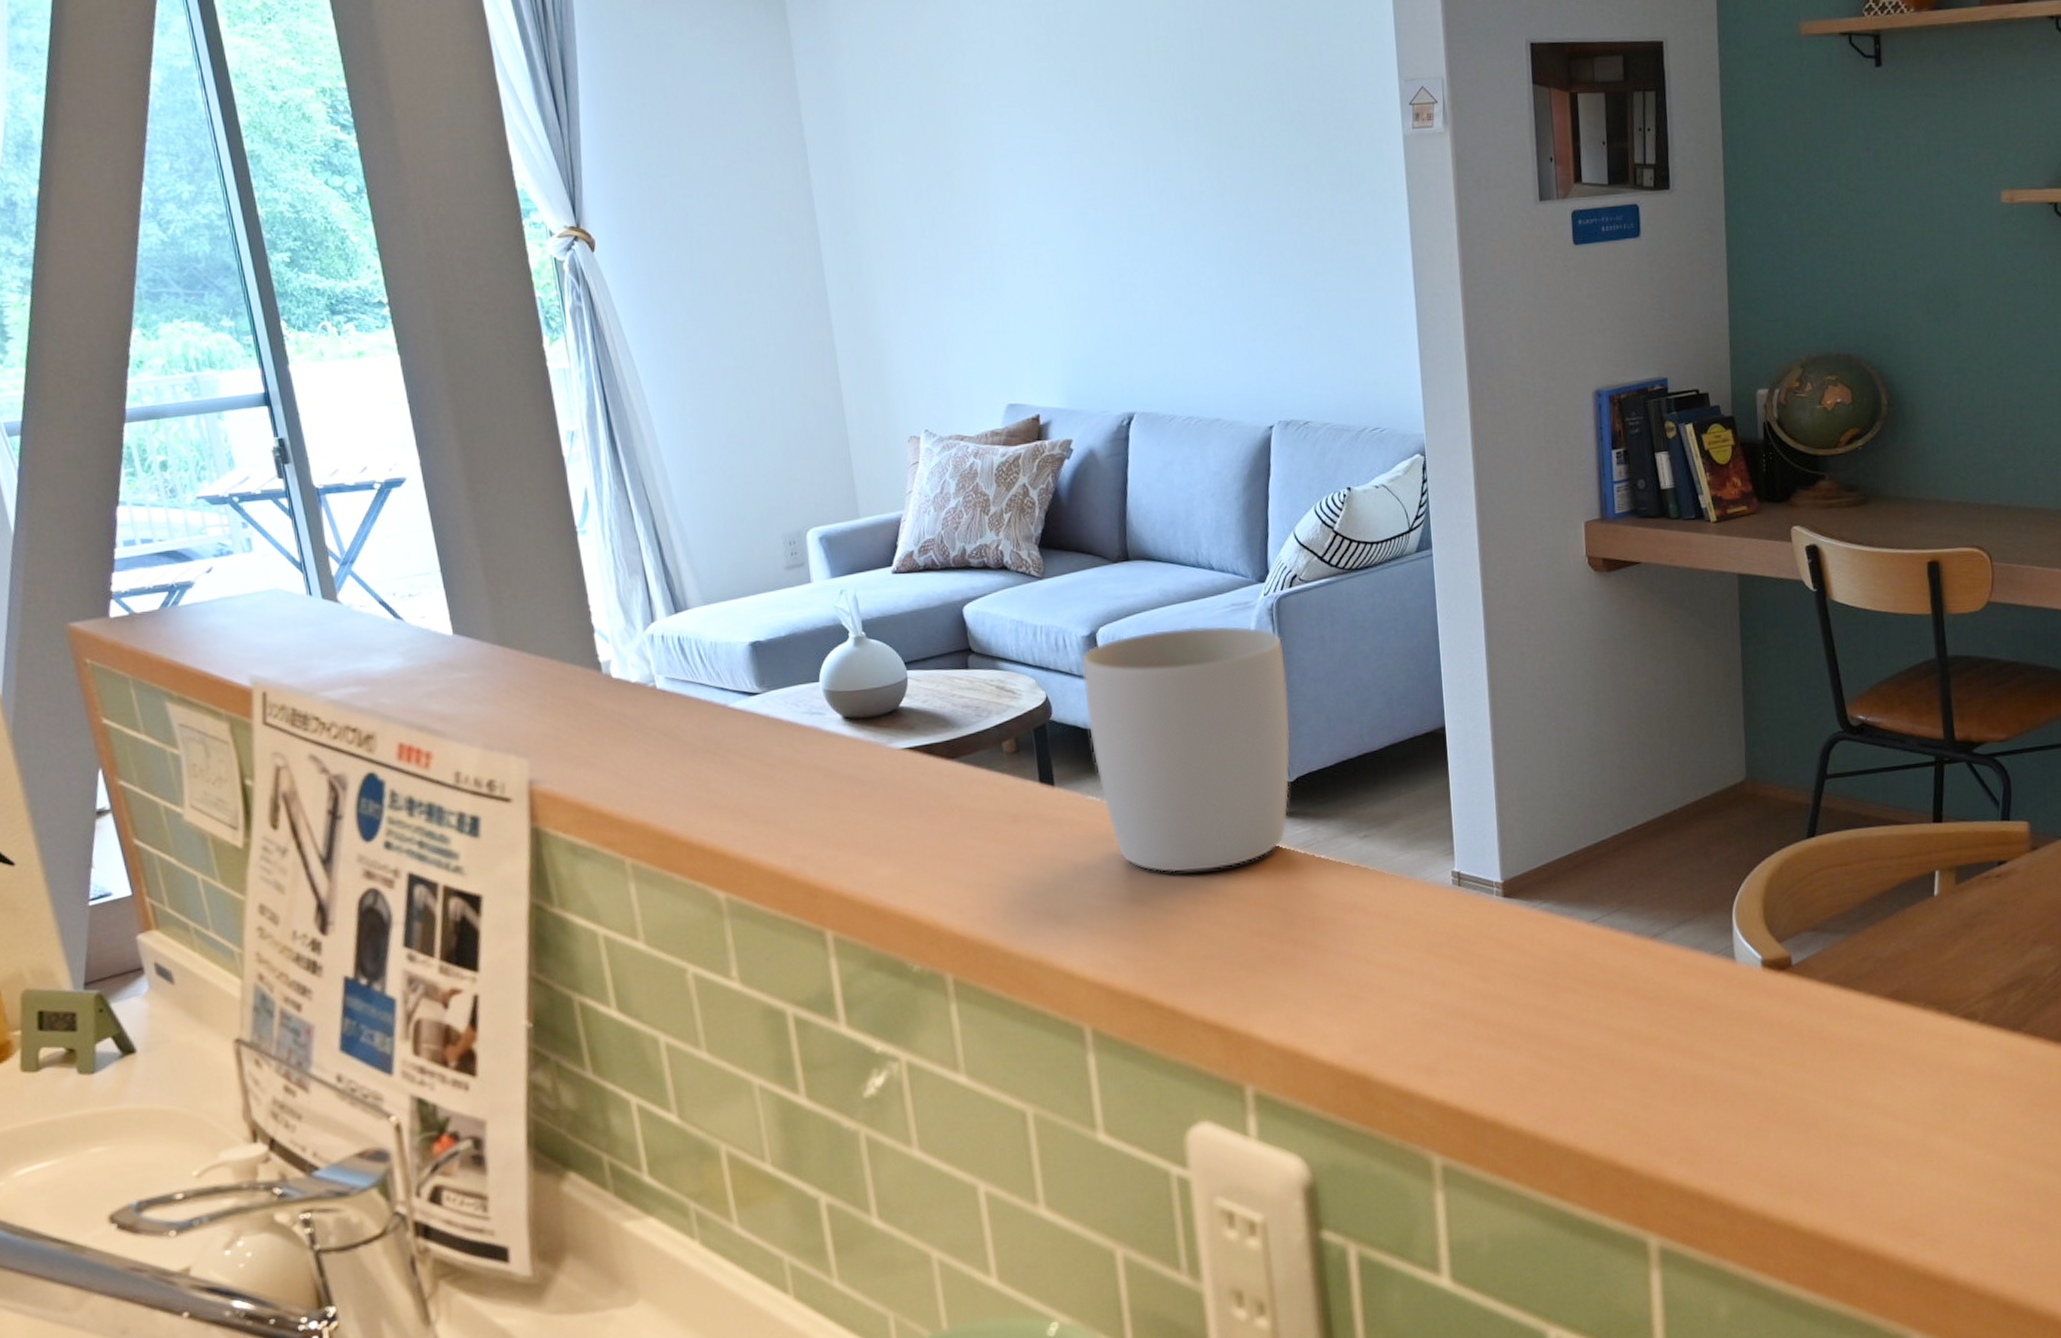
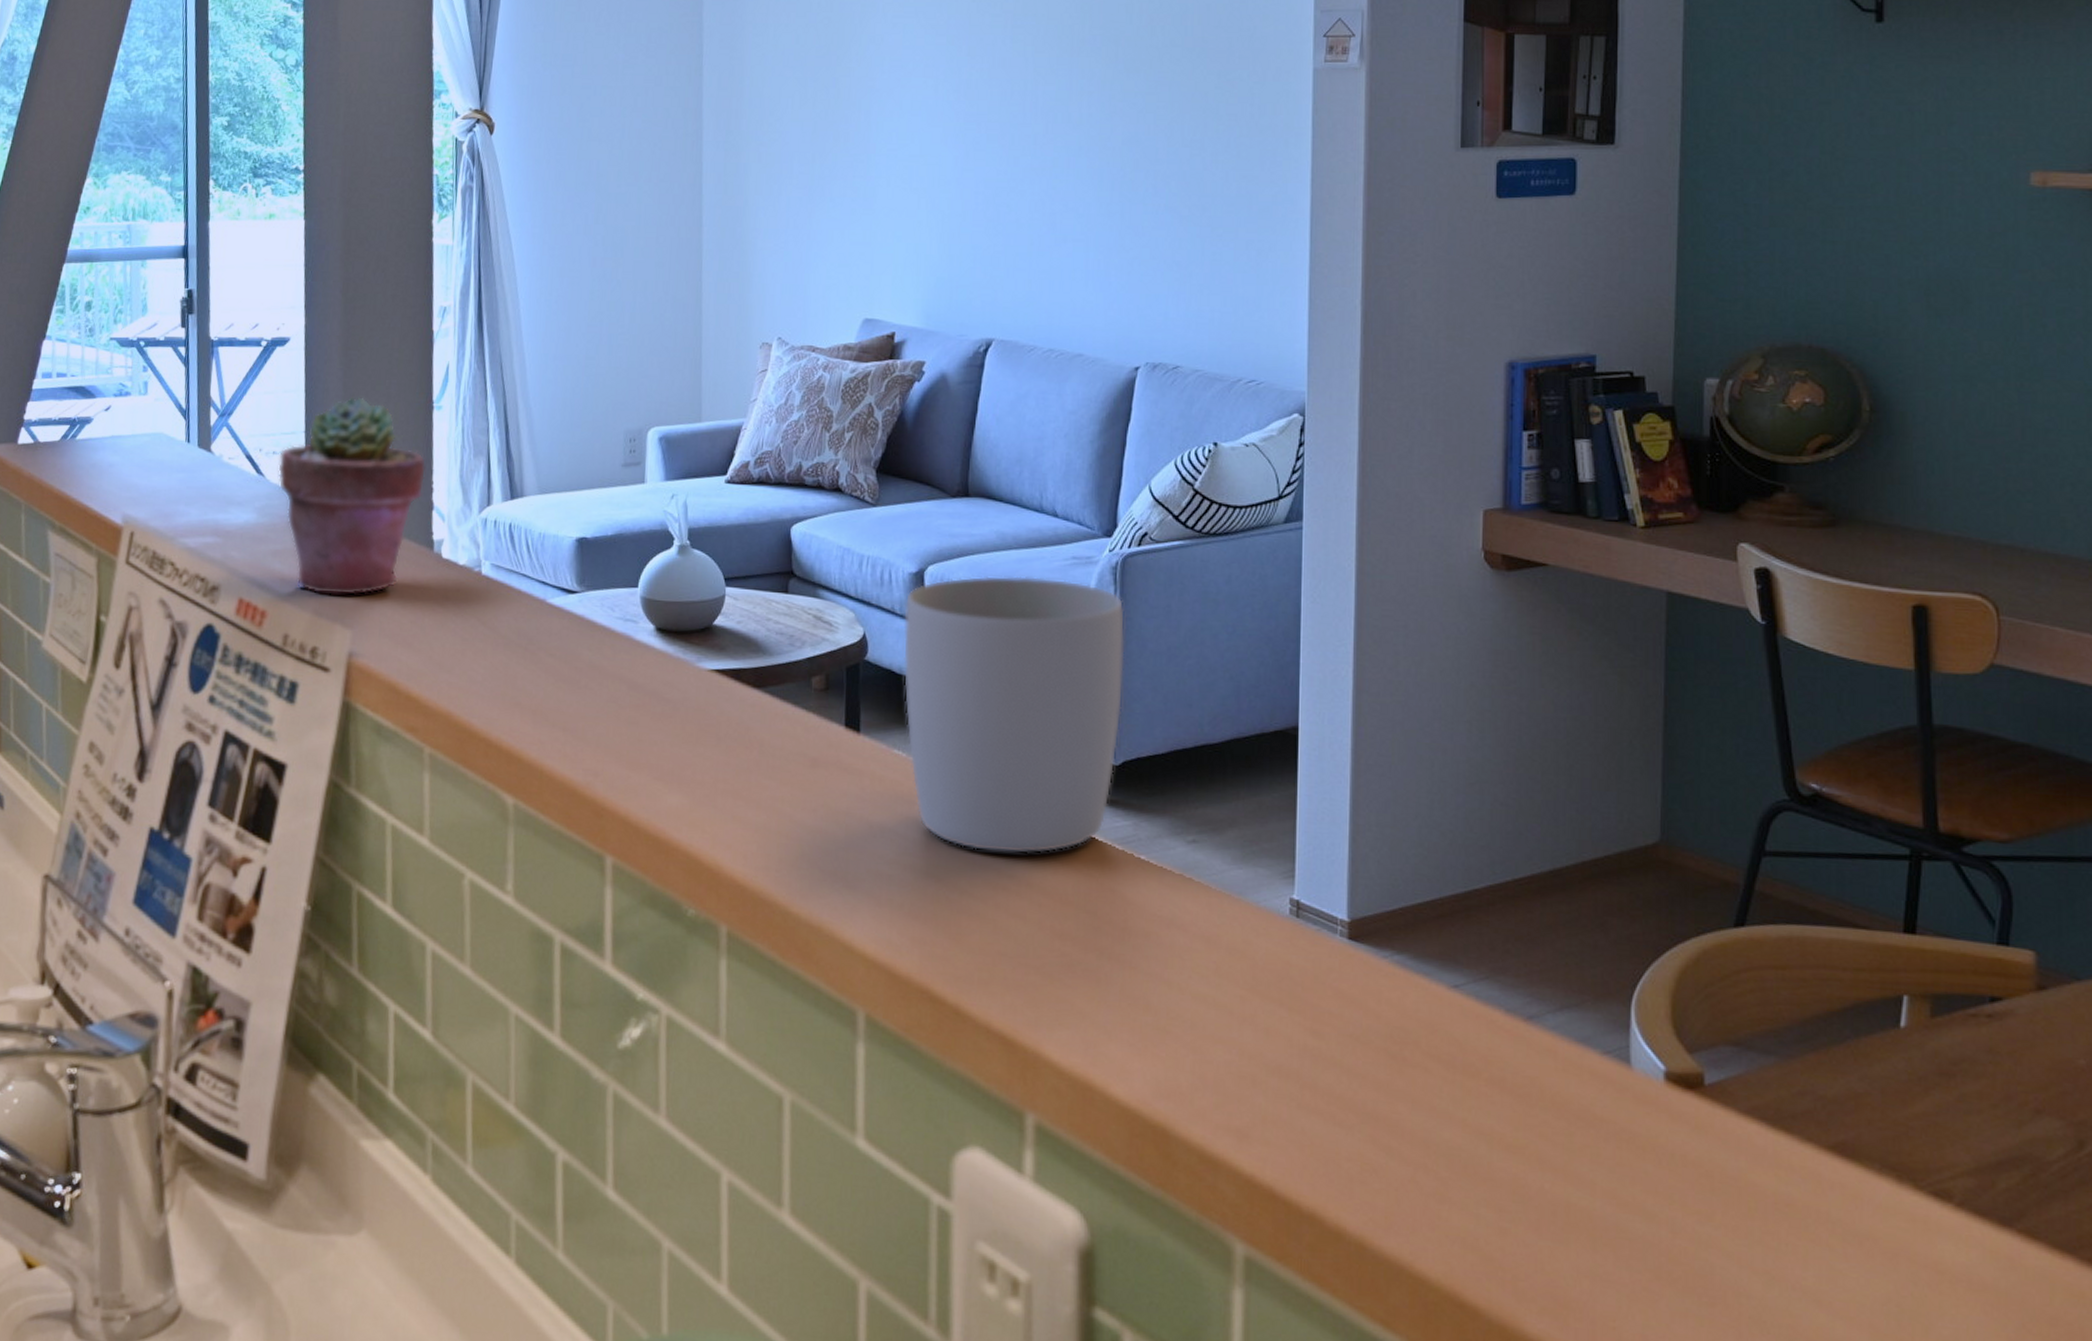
potted succulent: none [416,530,581,729] -> present [278,397,427,596]

